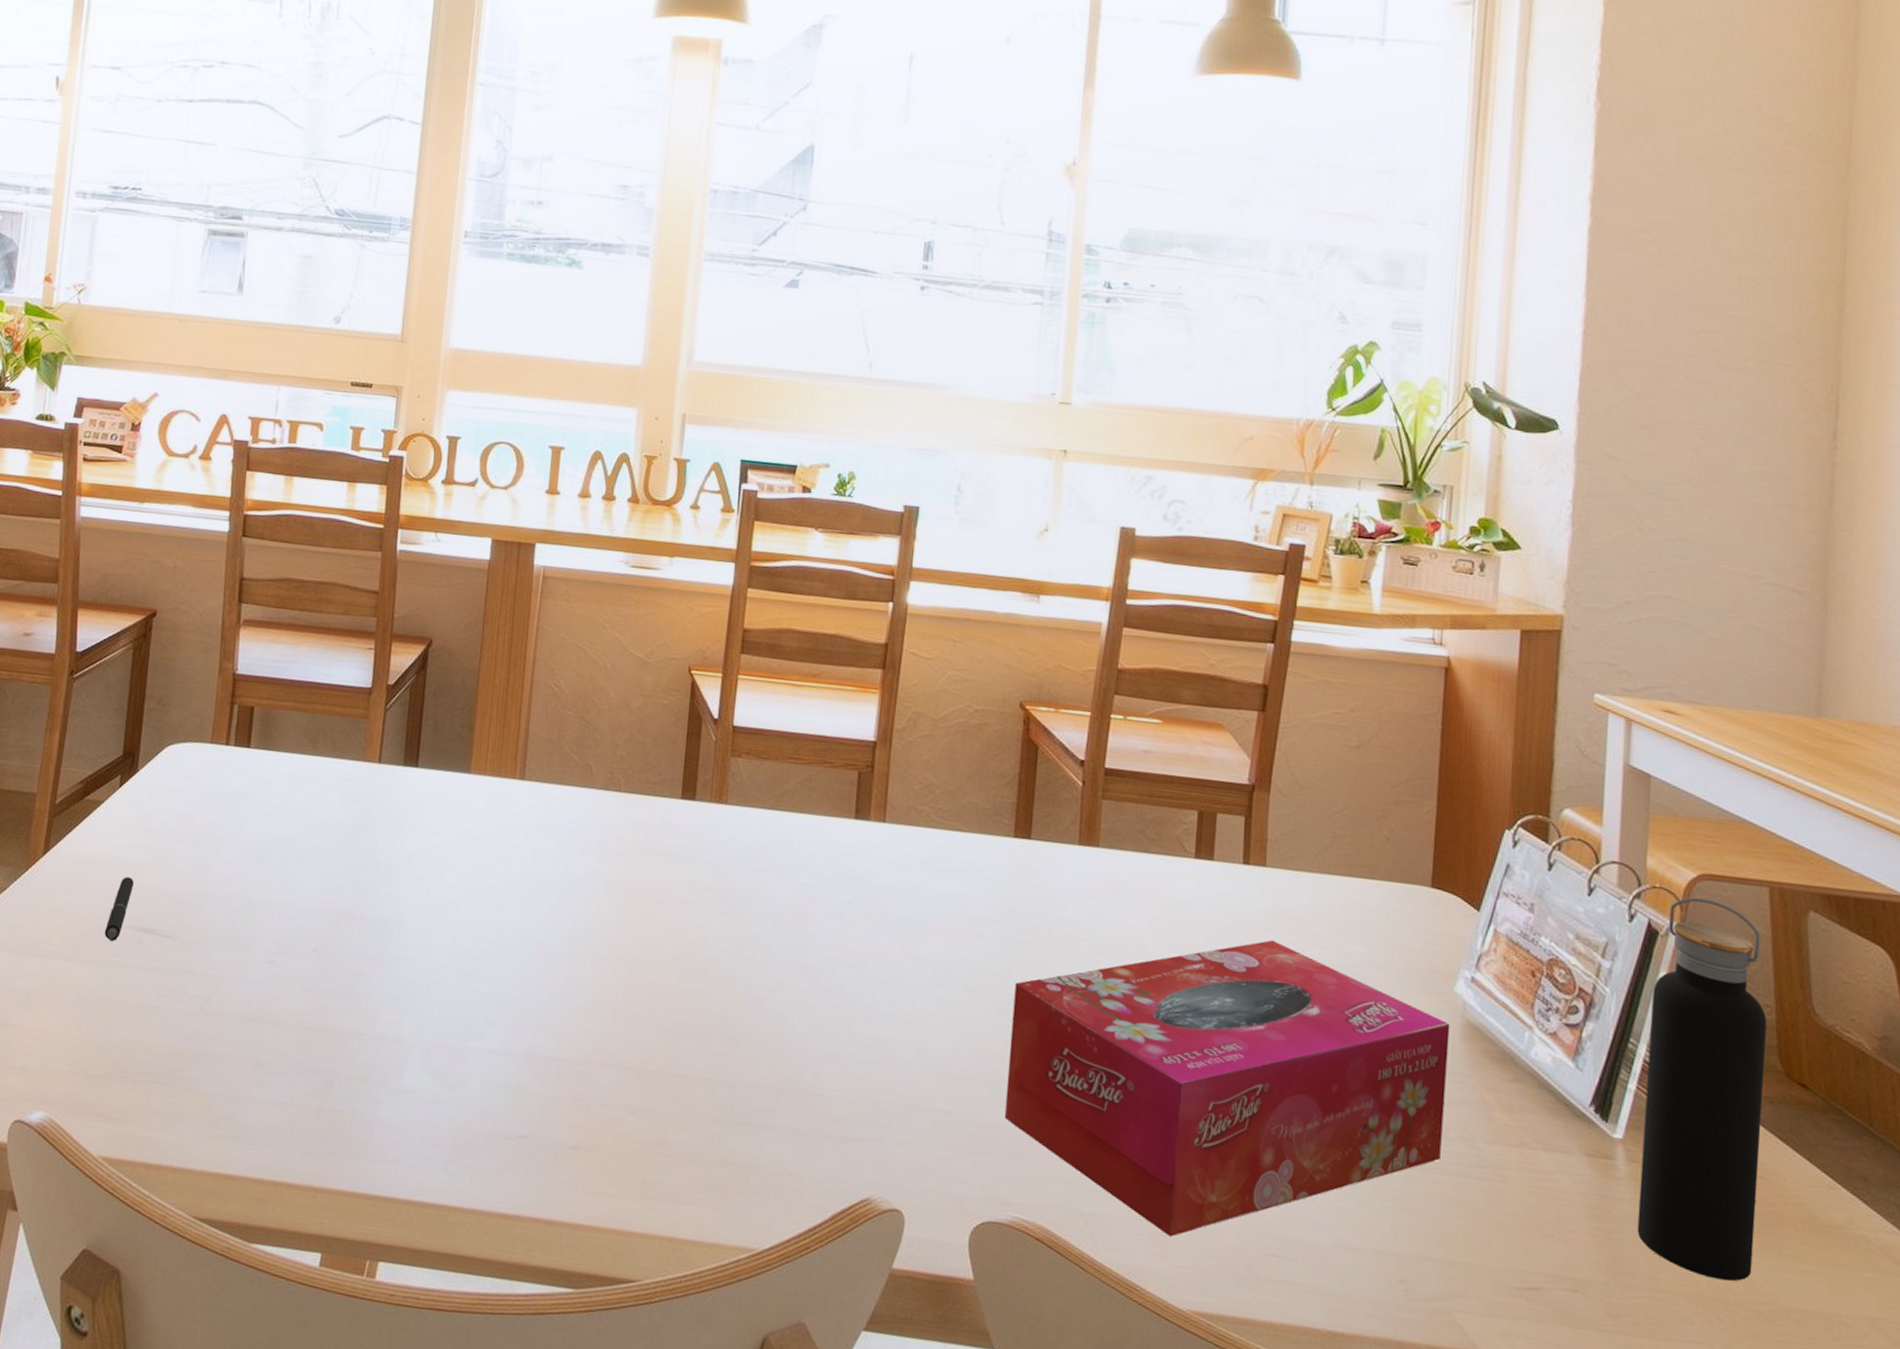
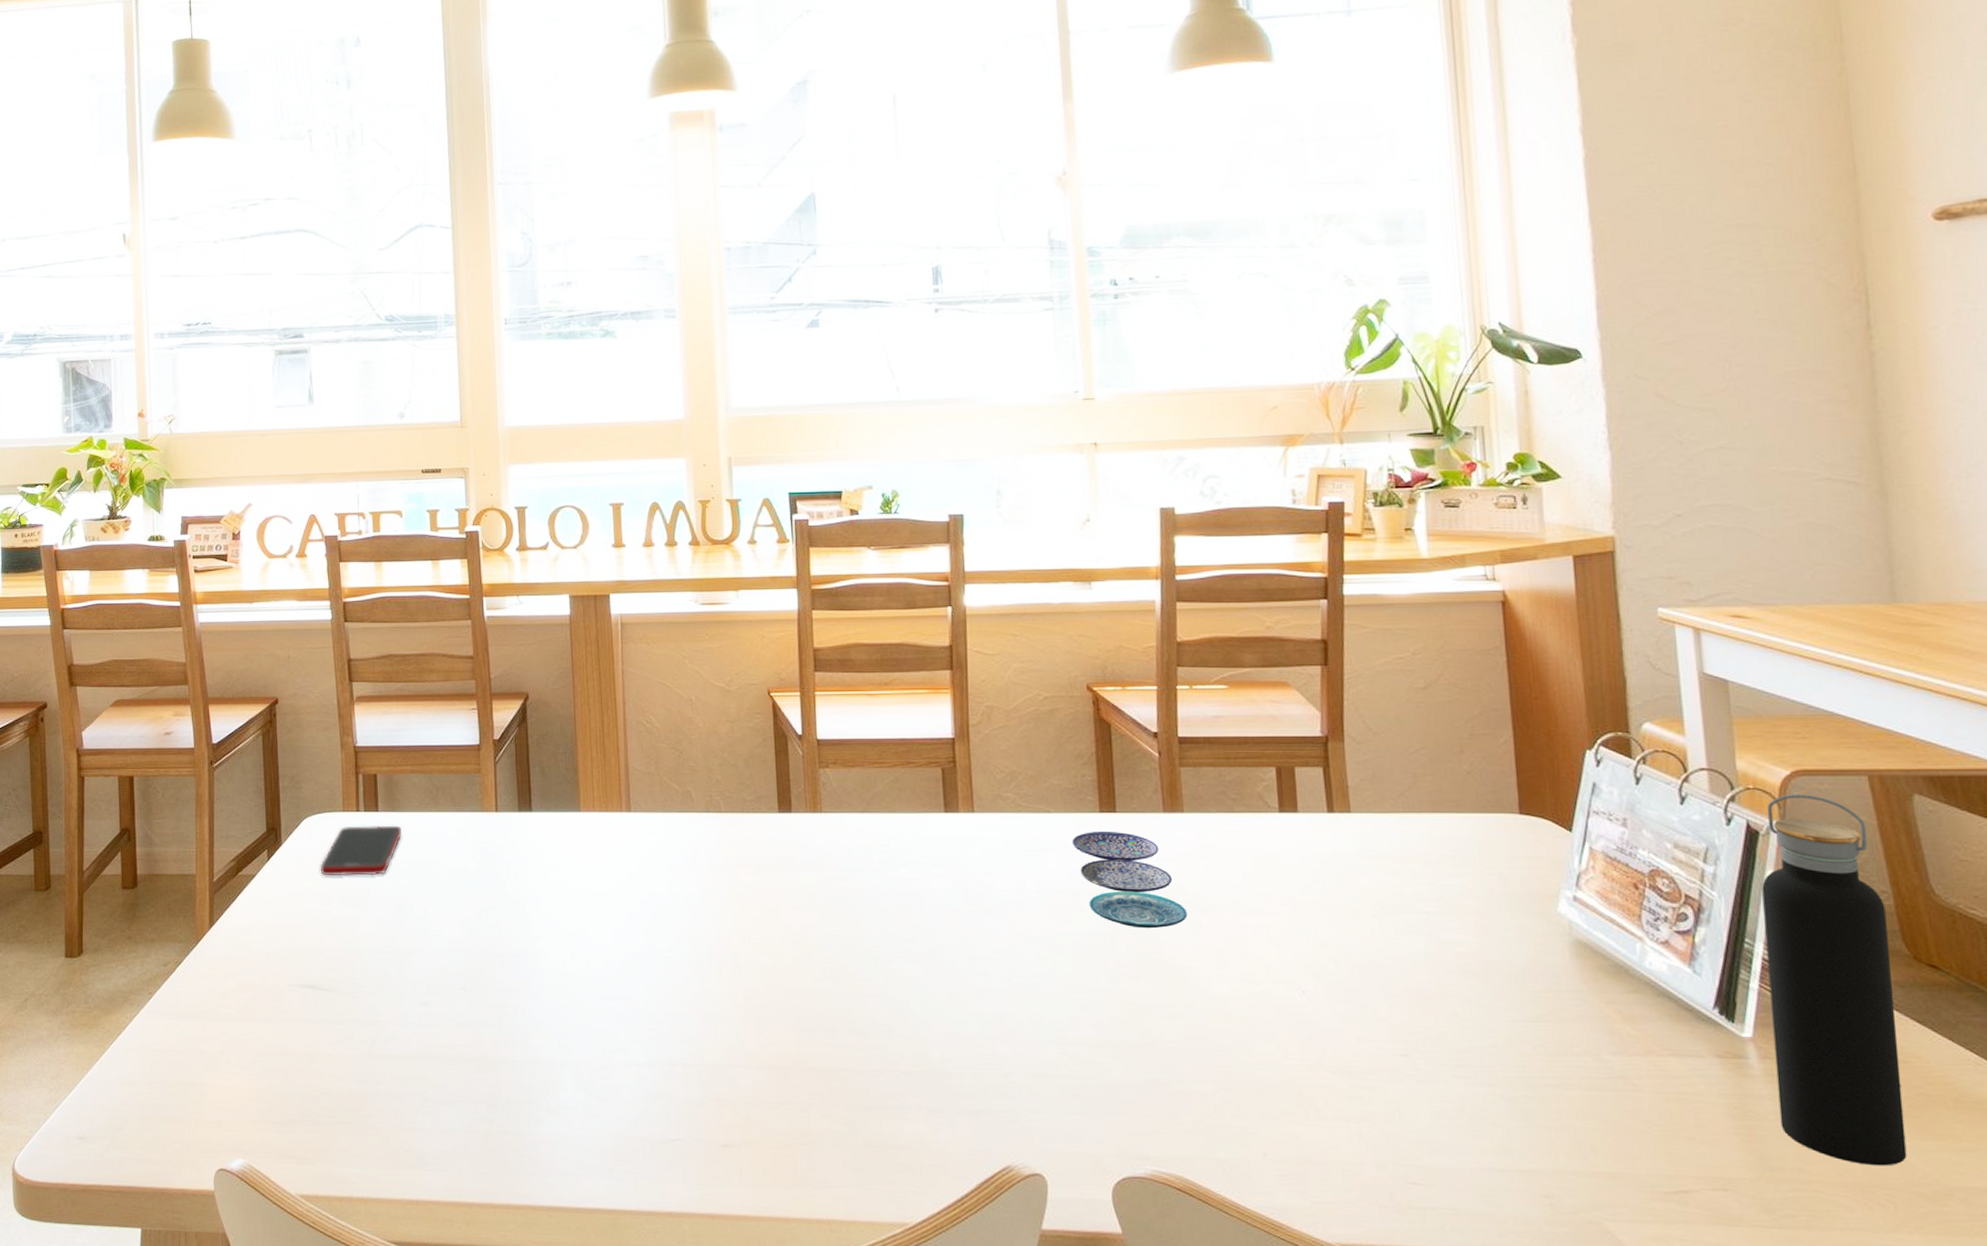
pen: present [104,877,134,942] -> none [273,940,293,1000]
cell phone: none [177,760,273,817] -> present [320,825,402,876]
plate: none [981,856,1088,965] -> present [1072,831,1188,929]
tissue box: present [1004,940,1450,1237] -> none [1121,881,1568,1175]

